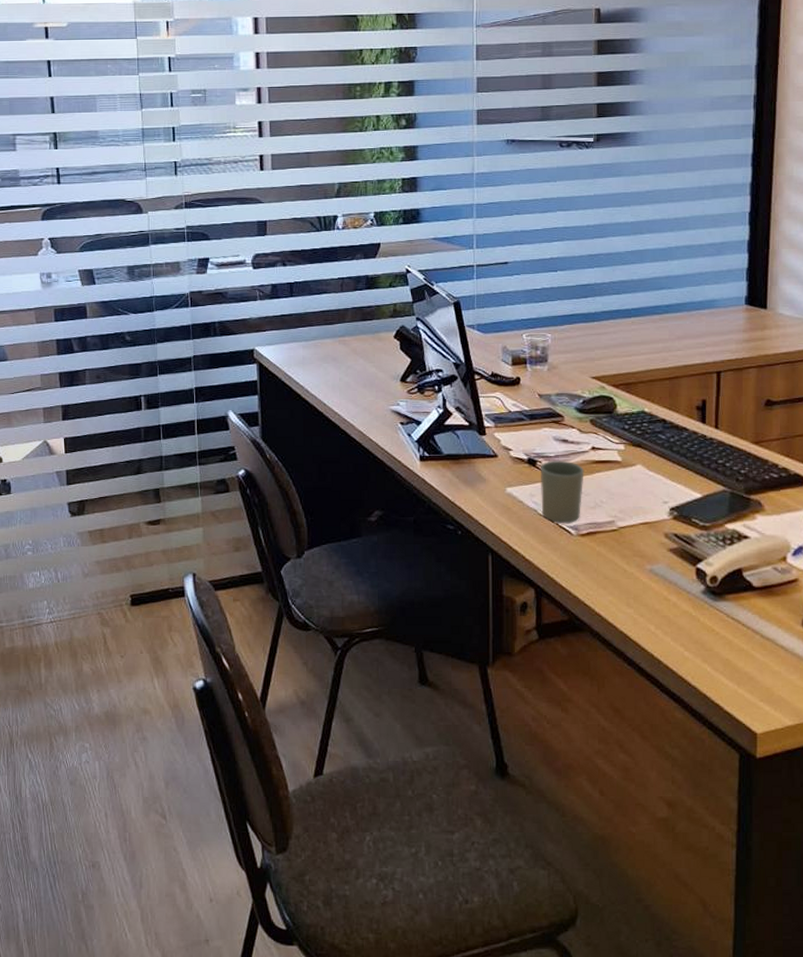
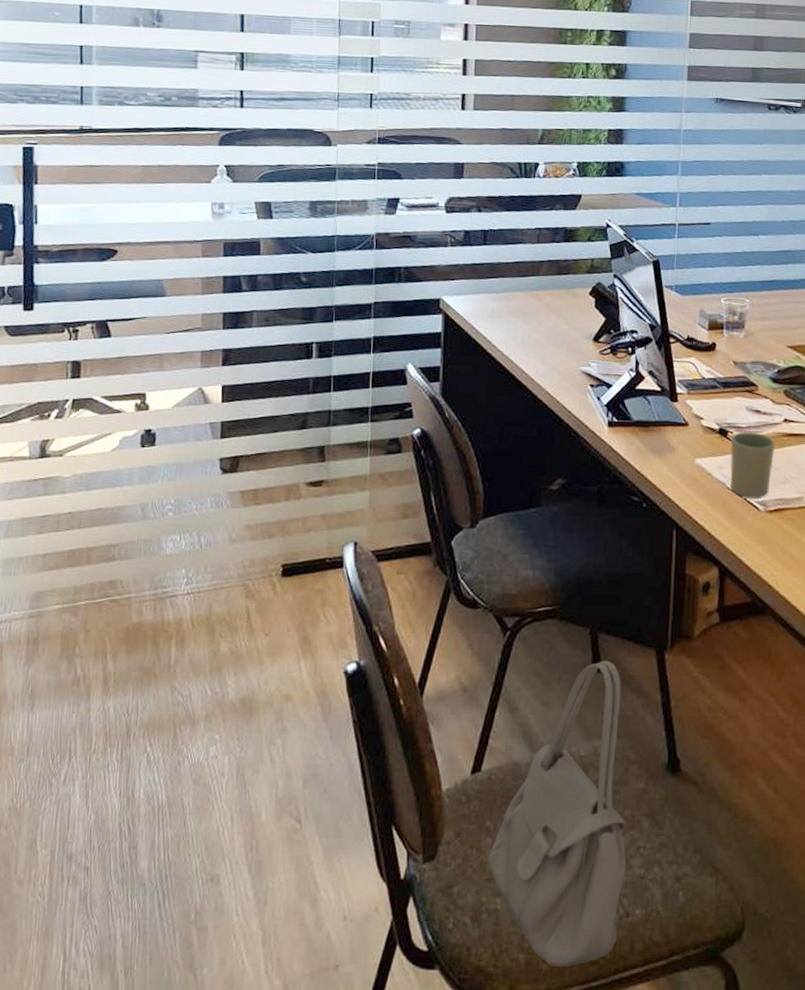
handbag: none [334,675,462,947] -> present [487,660,626,968]

